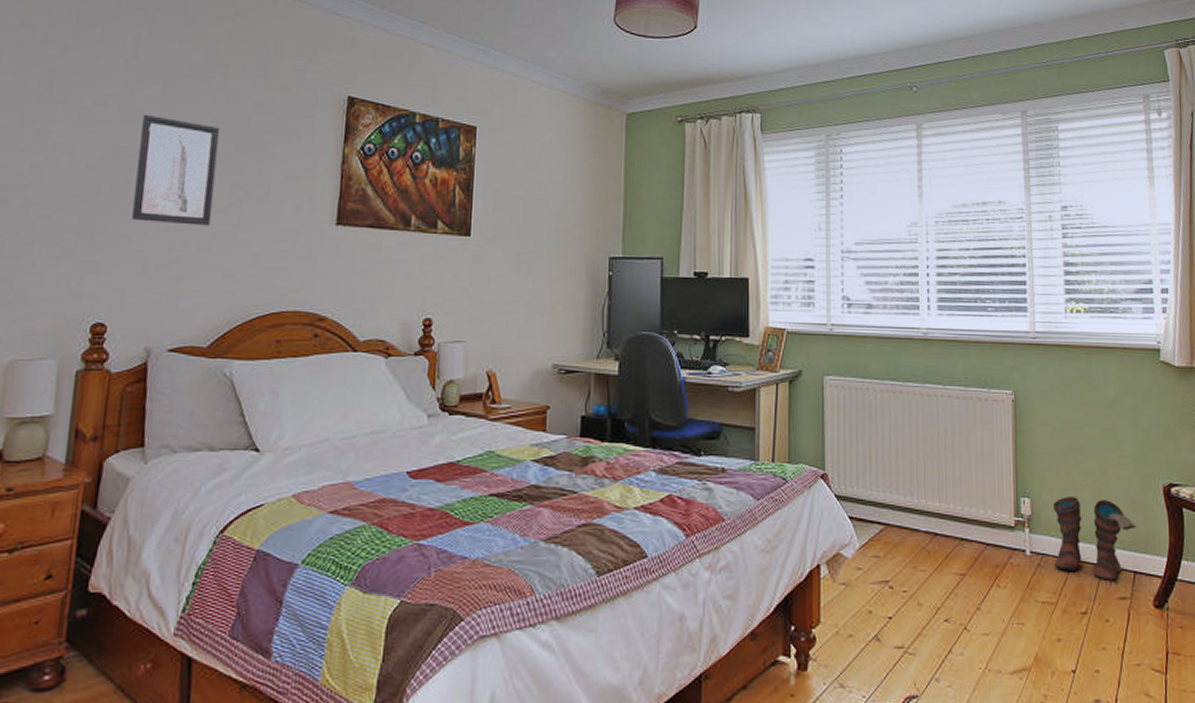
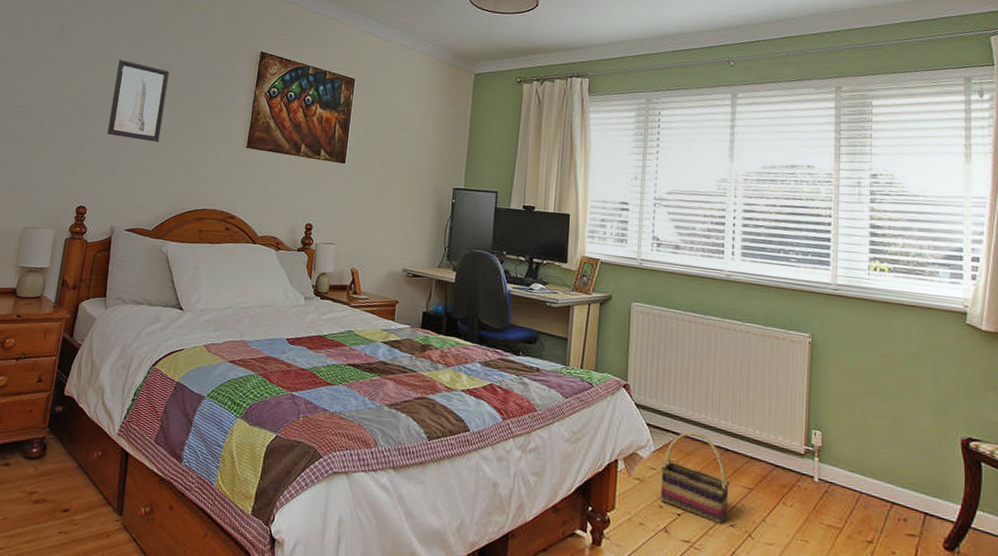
basket: none [868,519,941,622] -> present [661,431,729,525]
boots: present [1053,497,1137,582] -> none [842,435,930,519]

